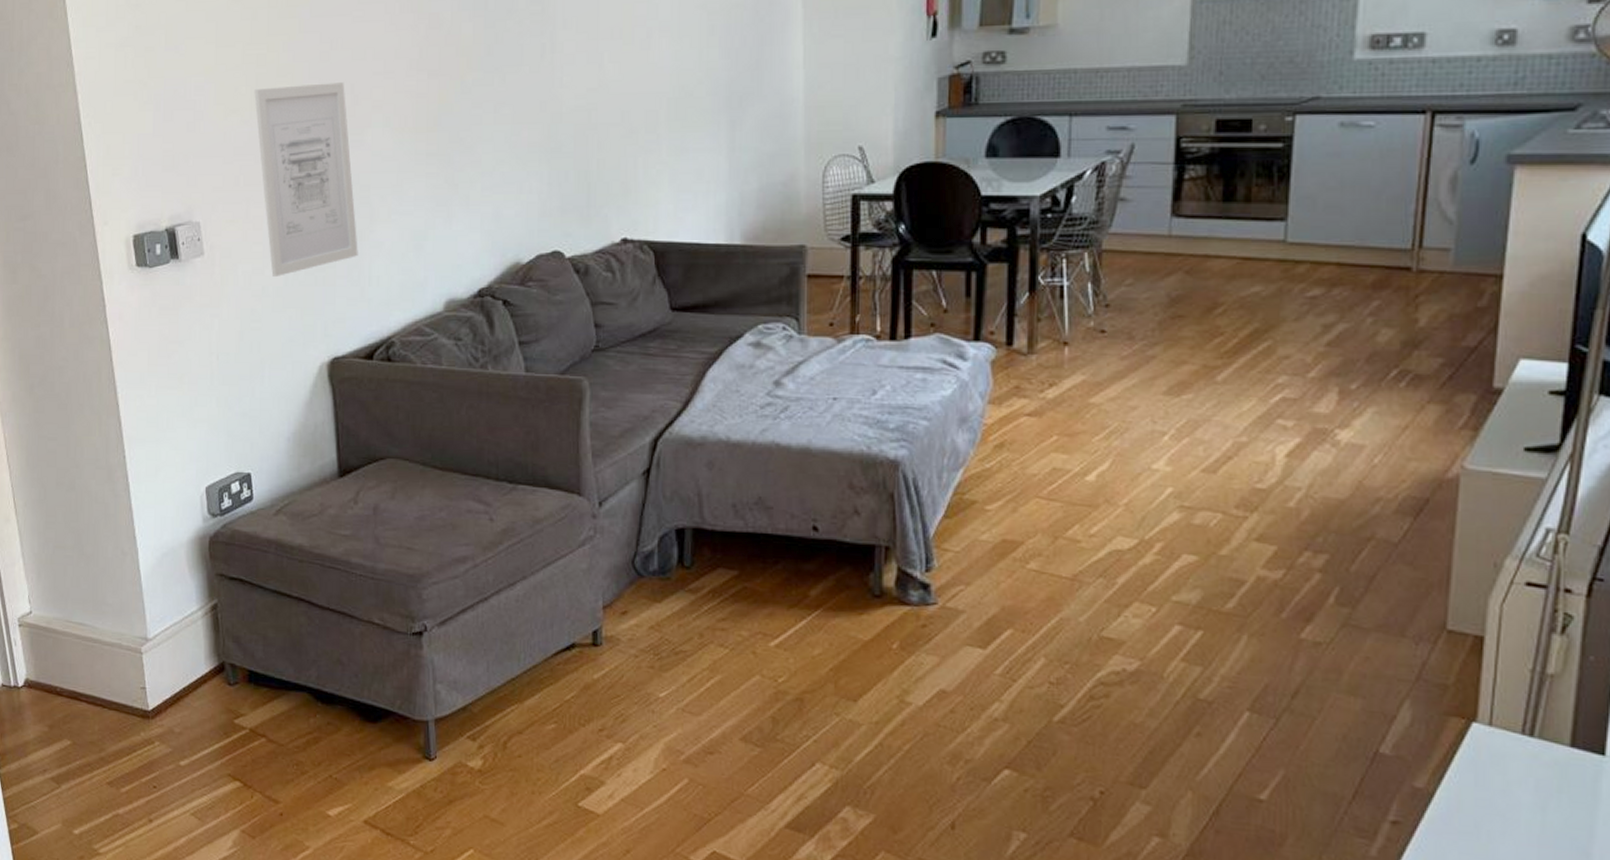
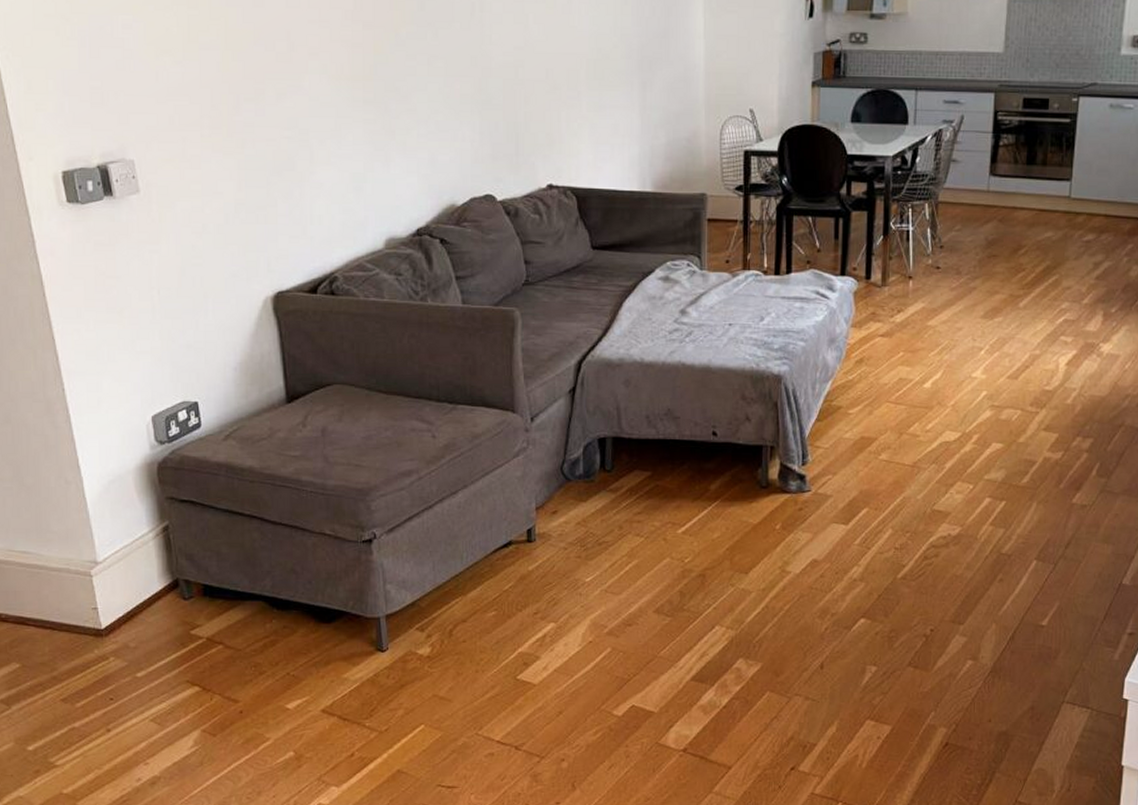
wall art: present [254,82,358,276] -> none [186,28,299,214]

